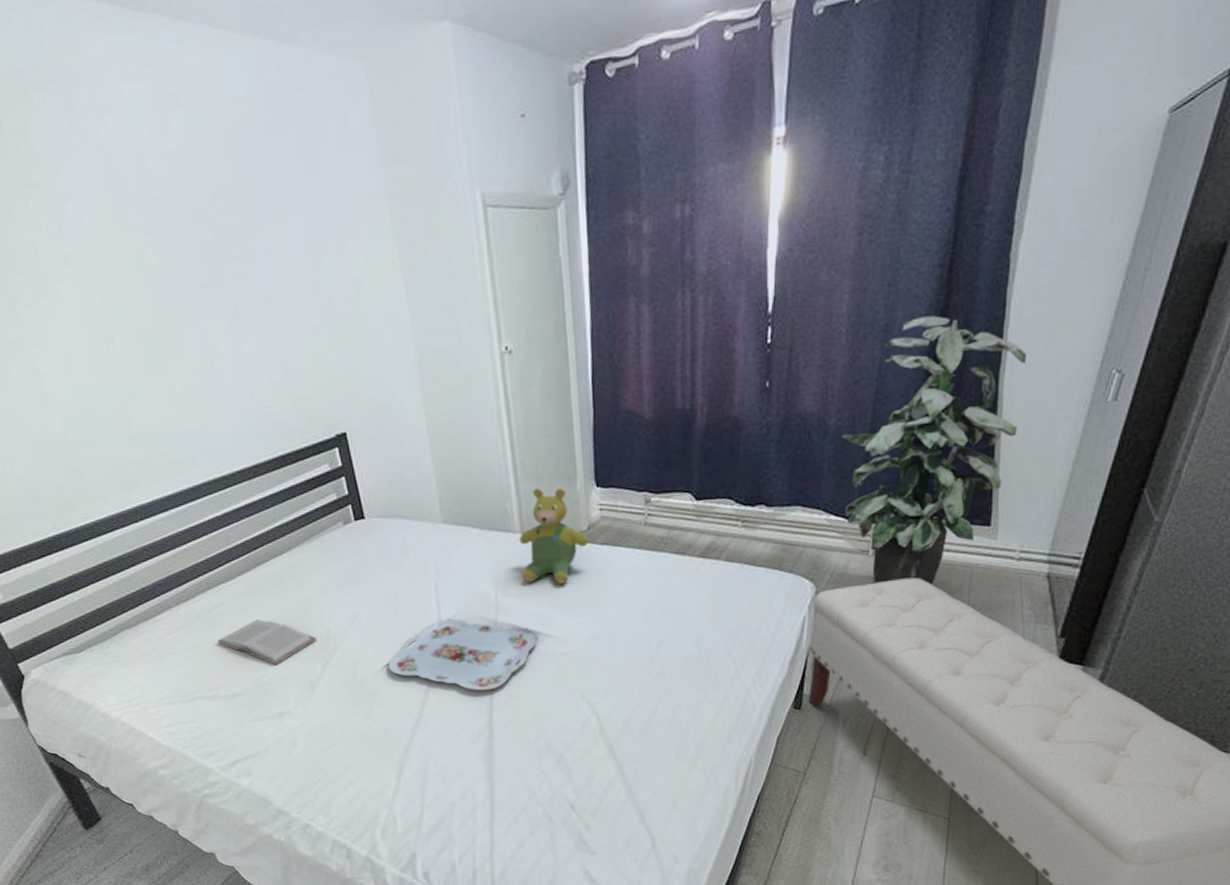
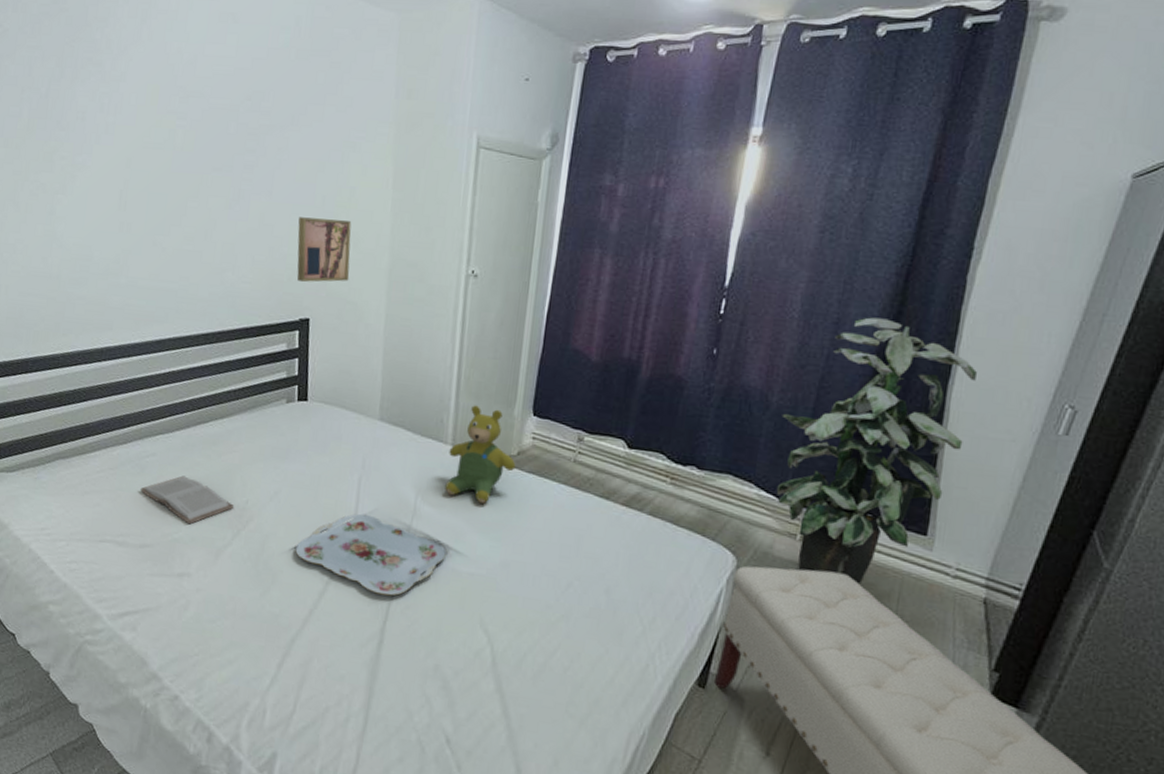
wall art: none [308,317,378,395] -> present [297,217,352,283]

